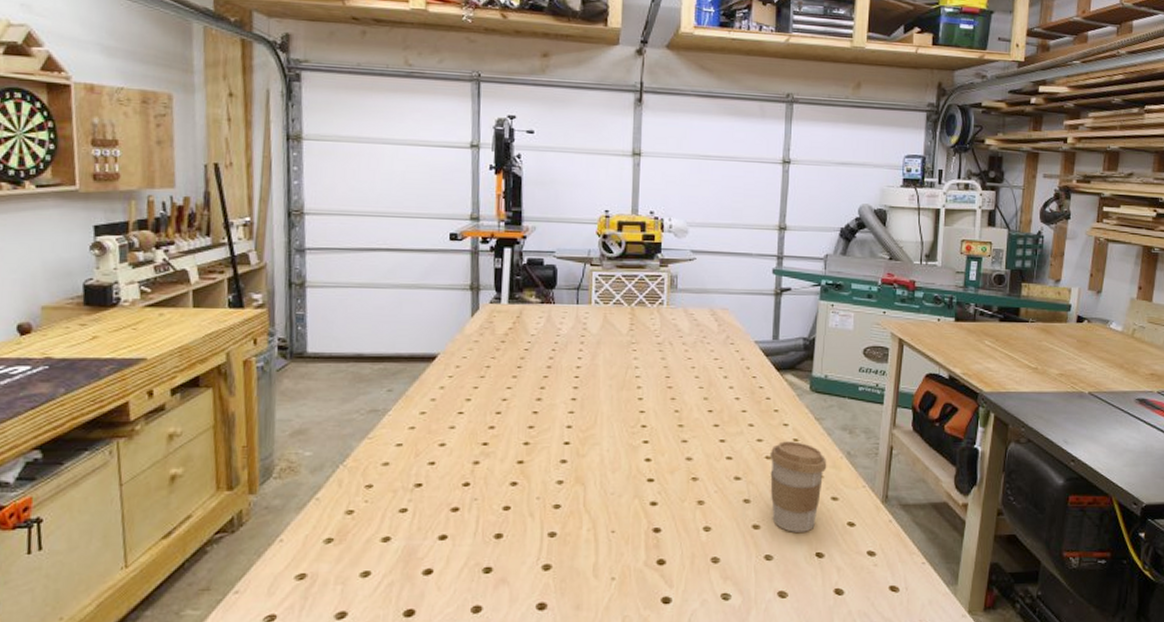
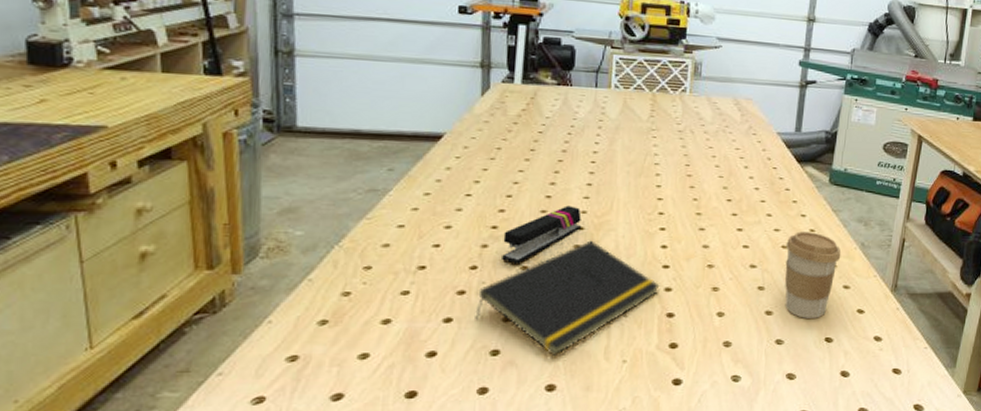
notepad: none [468,455,645,573] -> present [475,240,660,355]
stapler: none [493,421,567,480] -> present [502,205,582,264]

